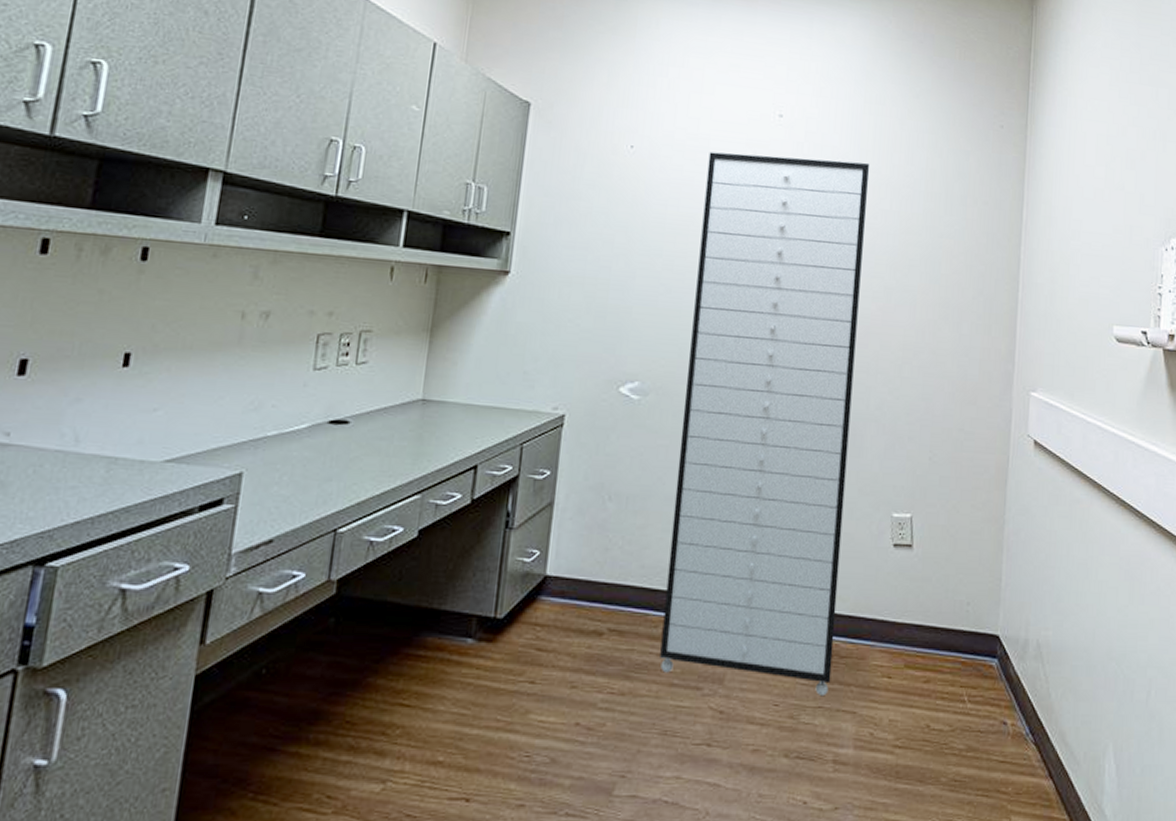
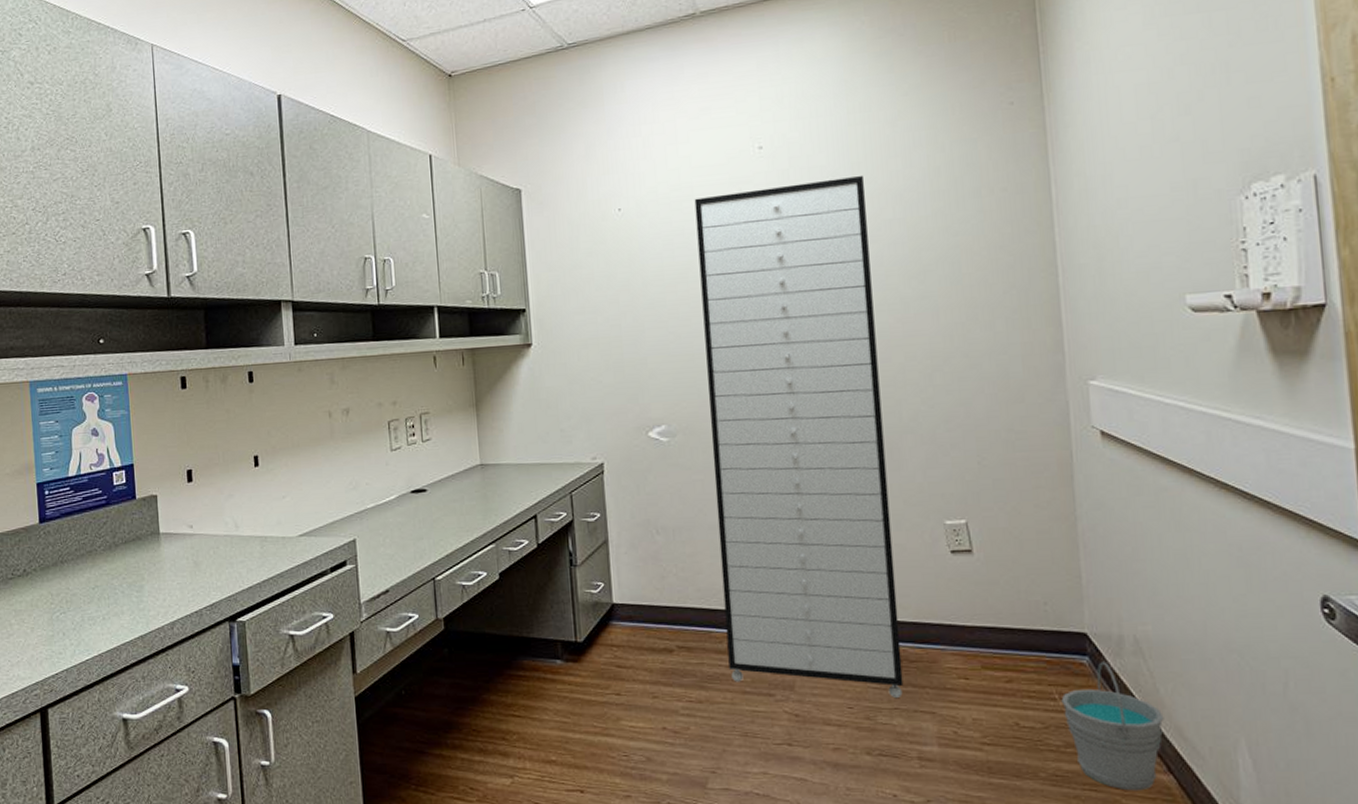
bucket: none [969,665,1052,796] -> present [1061,662,1164,791]

